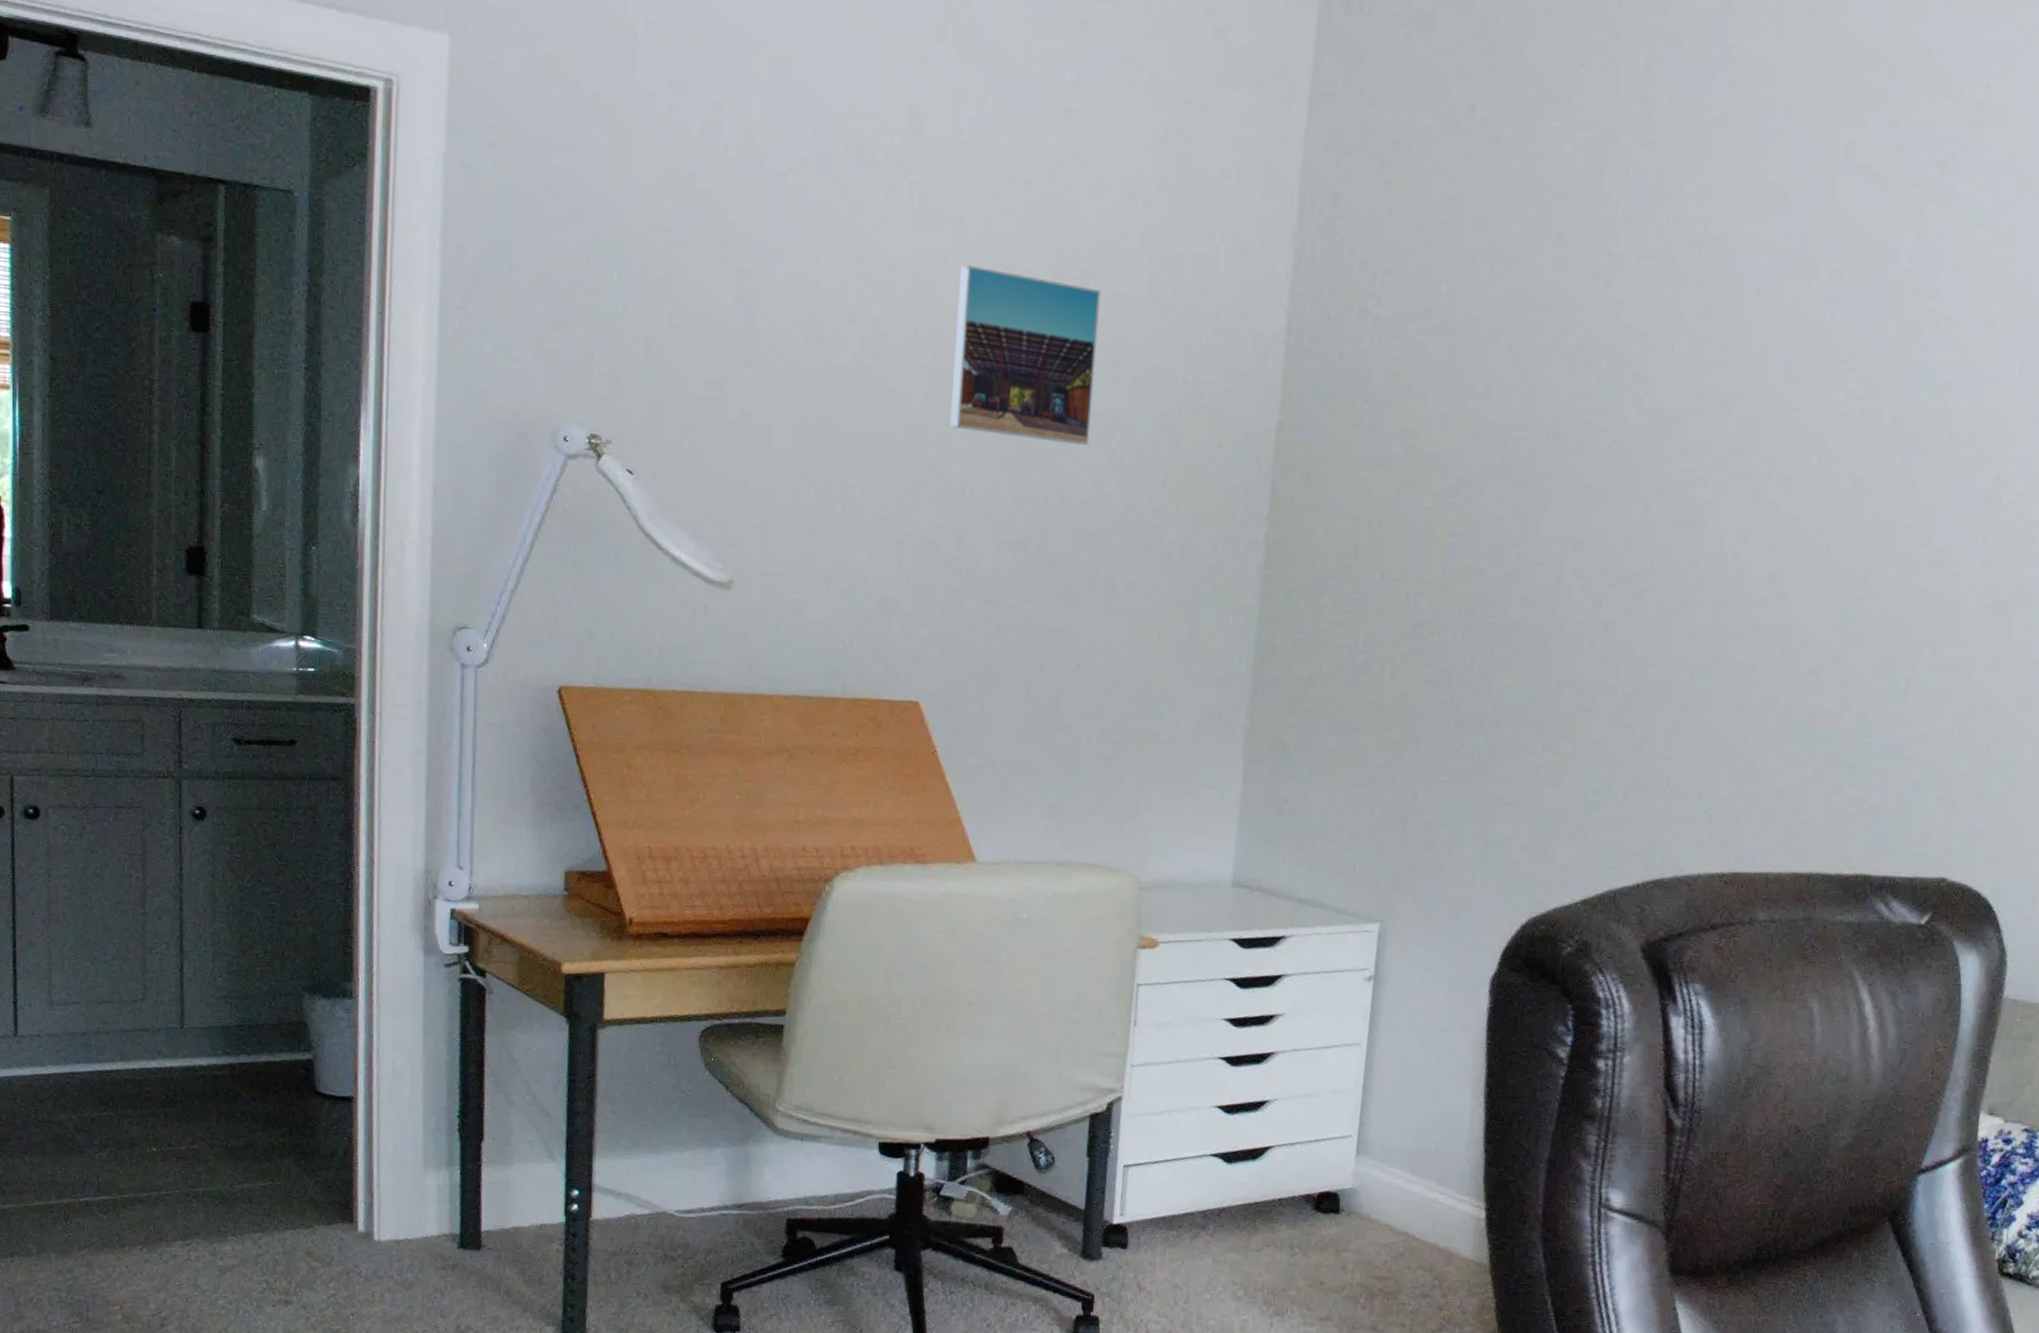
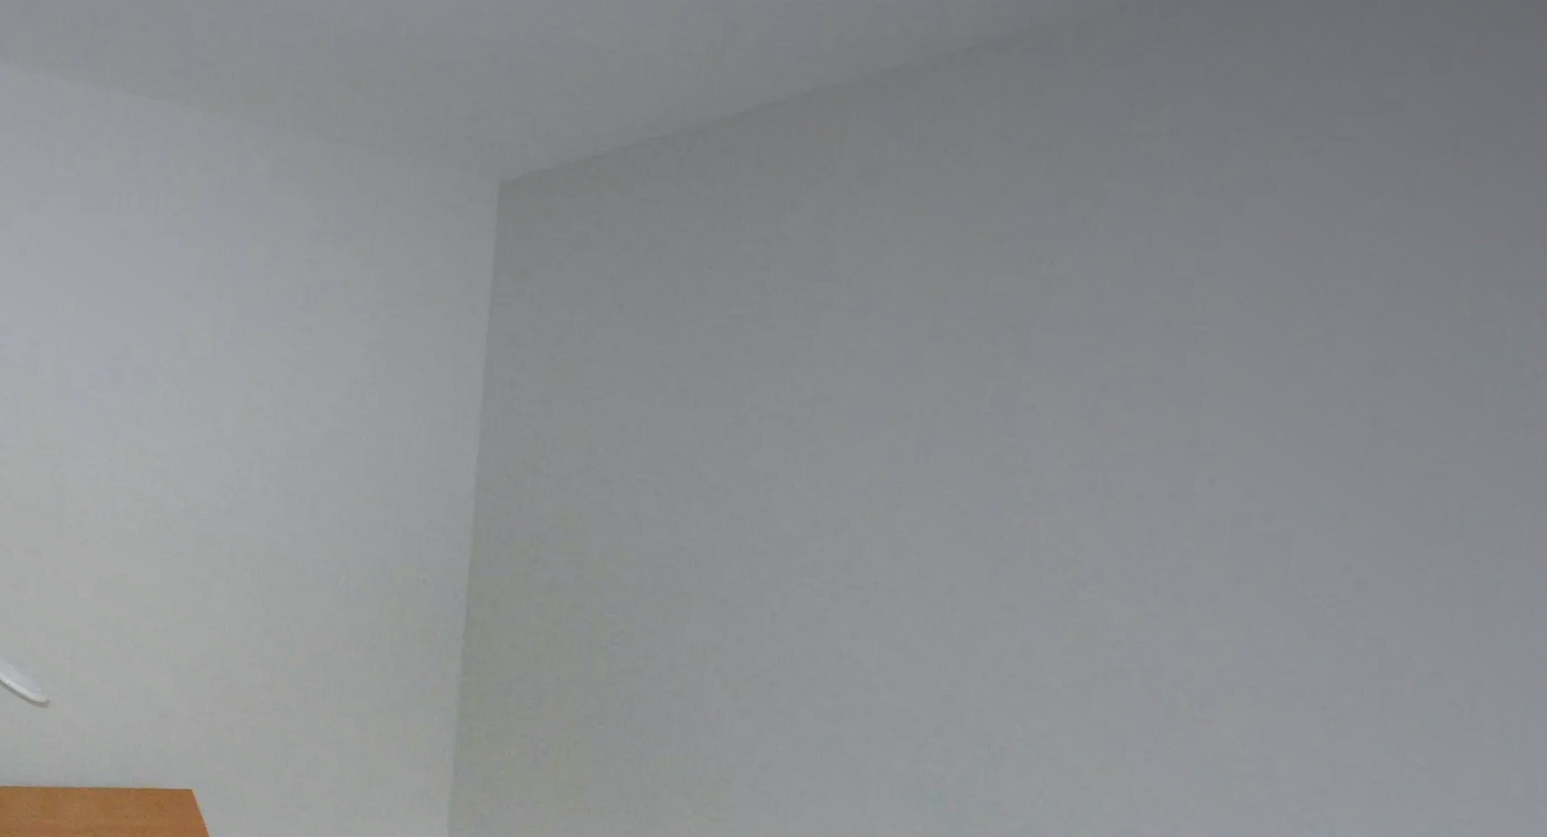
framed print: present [949,265,1101,446] -> none [212,451,329,586]

